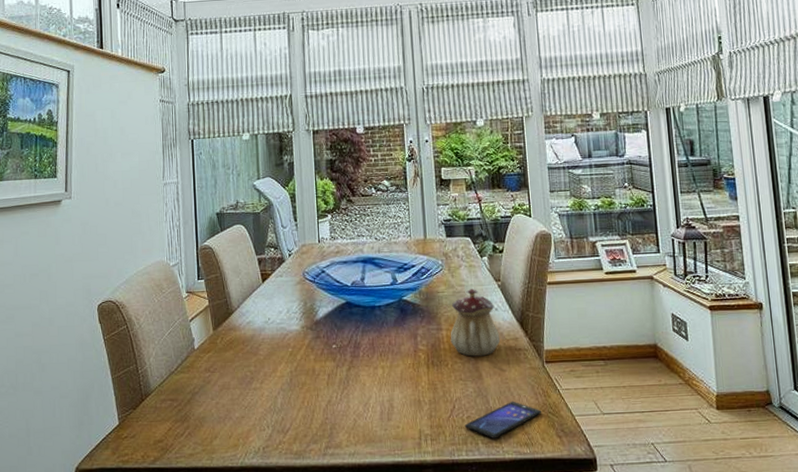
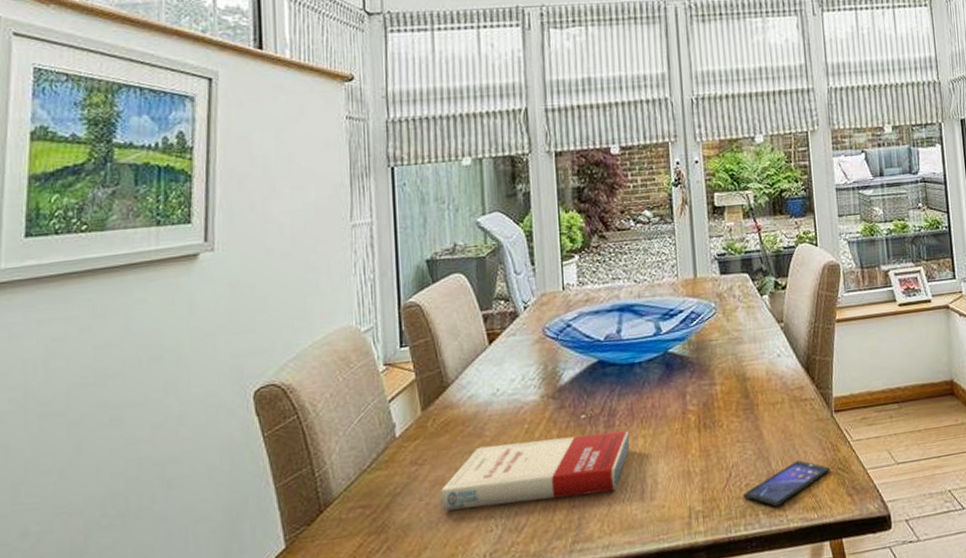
book: none [226,361,372,411] -> present [440,430,630,512]
teapot: present [450,289,501,357] -> none [725,333,784,413]

